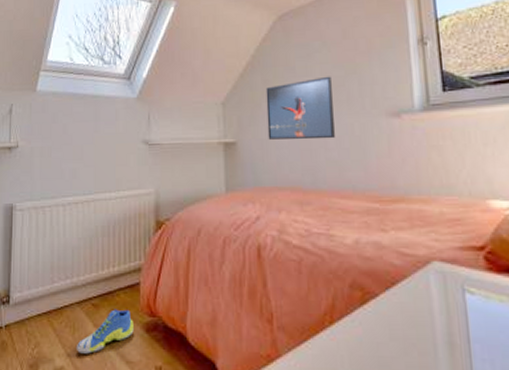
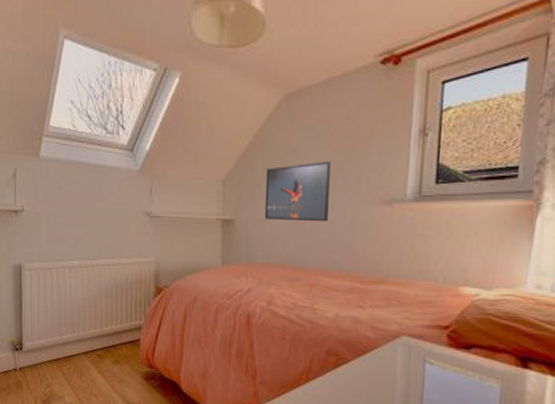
sneaker: present [75,309,134,354] -> none [83,360,134,395]

